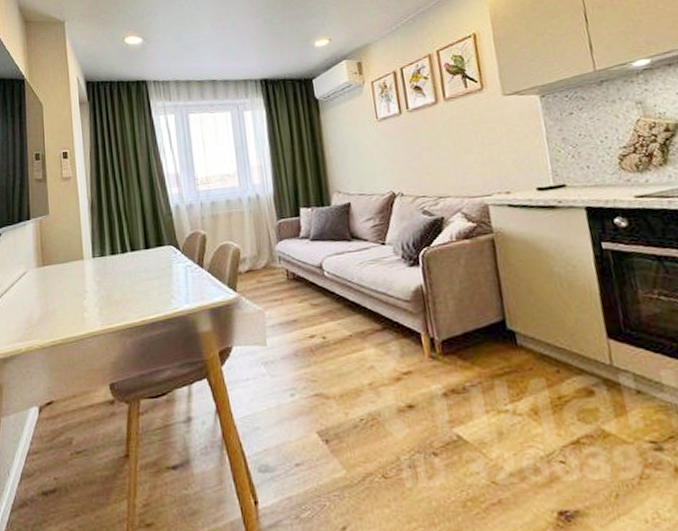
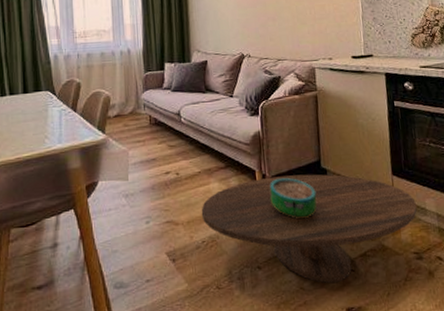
coffee table: none [355,337,649,478] -> present [201,174,417,284]
decorative bowl: none [440,342,506,393] -> present [270,178,317,219]

